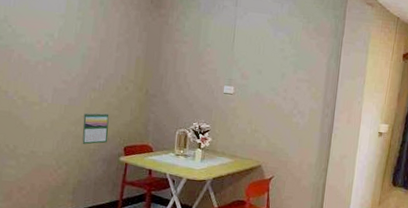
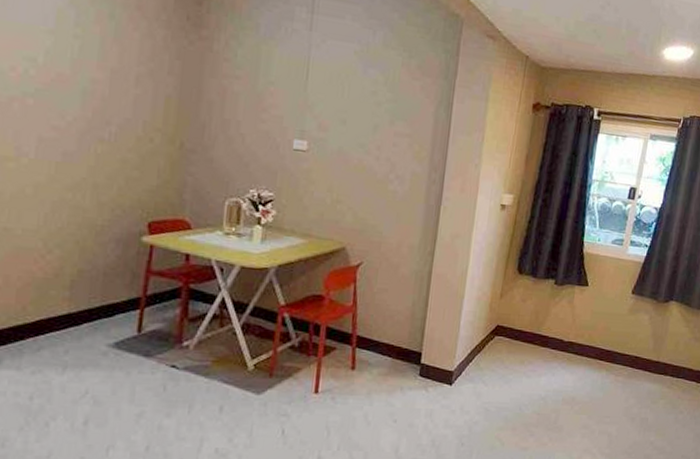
calendar: present [82,112,109,145] -> none [84,173,125,219]

